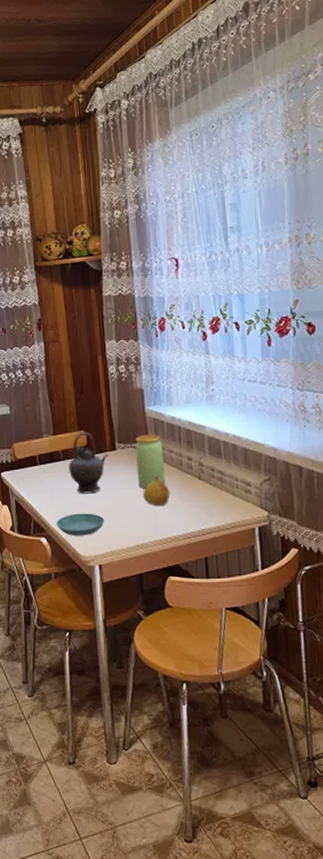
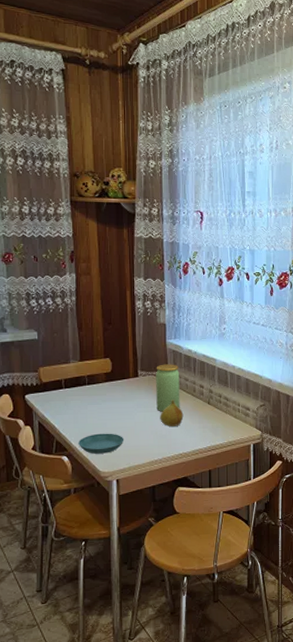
teapot: present [69,431,108,494] -> none [93,359,131,416]

